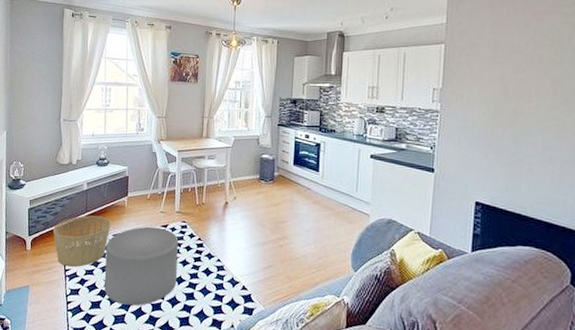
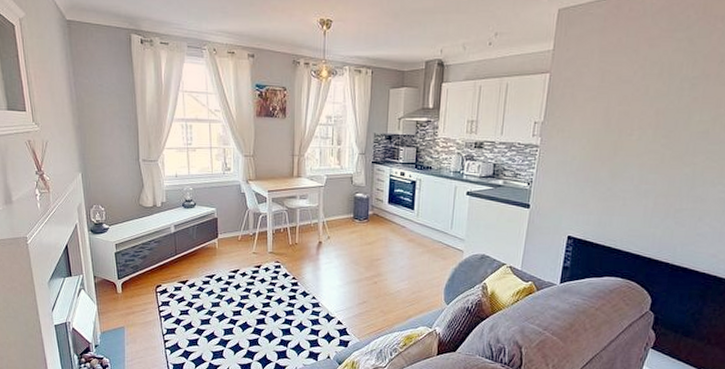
basket: present [53,215,111,267] -> none [143,258,203,308]
pouf: present [104,226,179,306] -> none [200,267,273,342]

